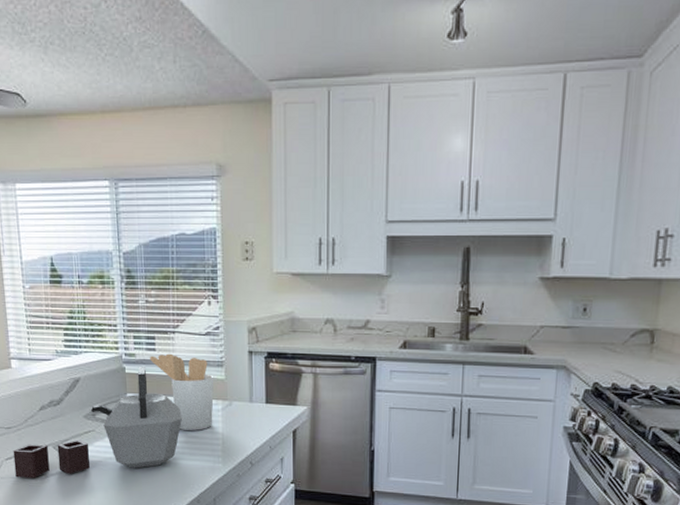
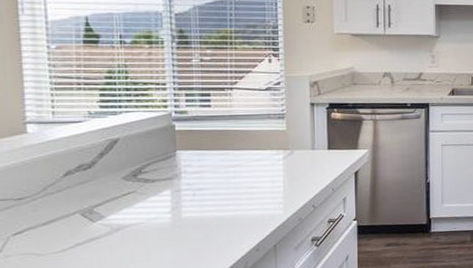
kettle: present [13,366,183,478] -> none [24,122,241,254]
utensil holder: present [150,353,214,431] -> none [204,109,275,182]

